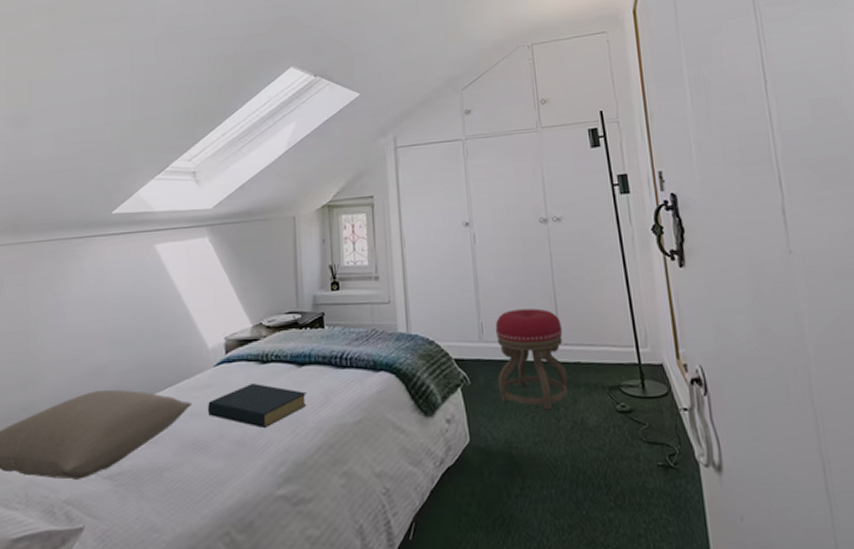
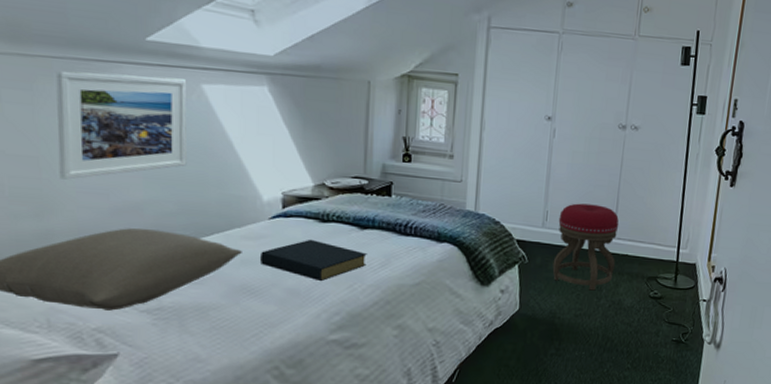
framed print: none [43,242,144,350] -> present [55,70,187,180]

